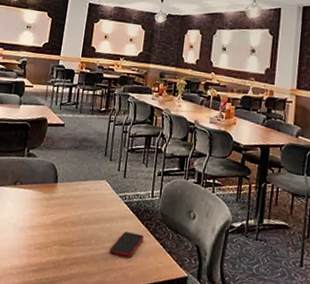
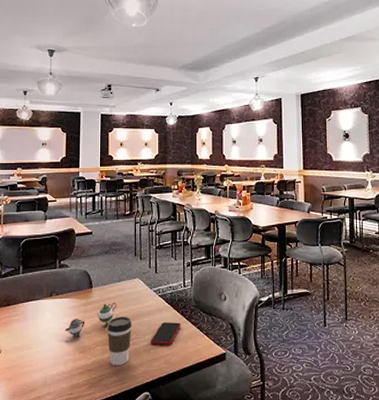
teapot: none [23,201,80,233] -> present [64,303,117,338]
coffee cup: none [65,217,93,270] -> present [107,316,132,366]

